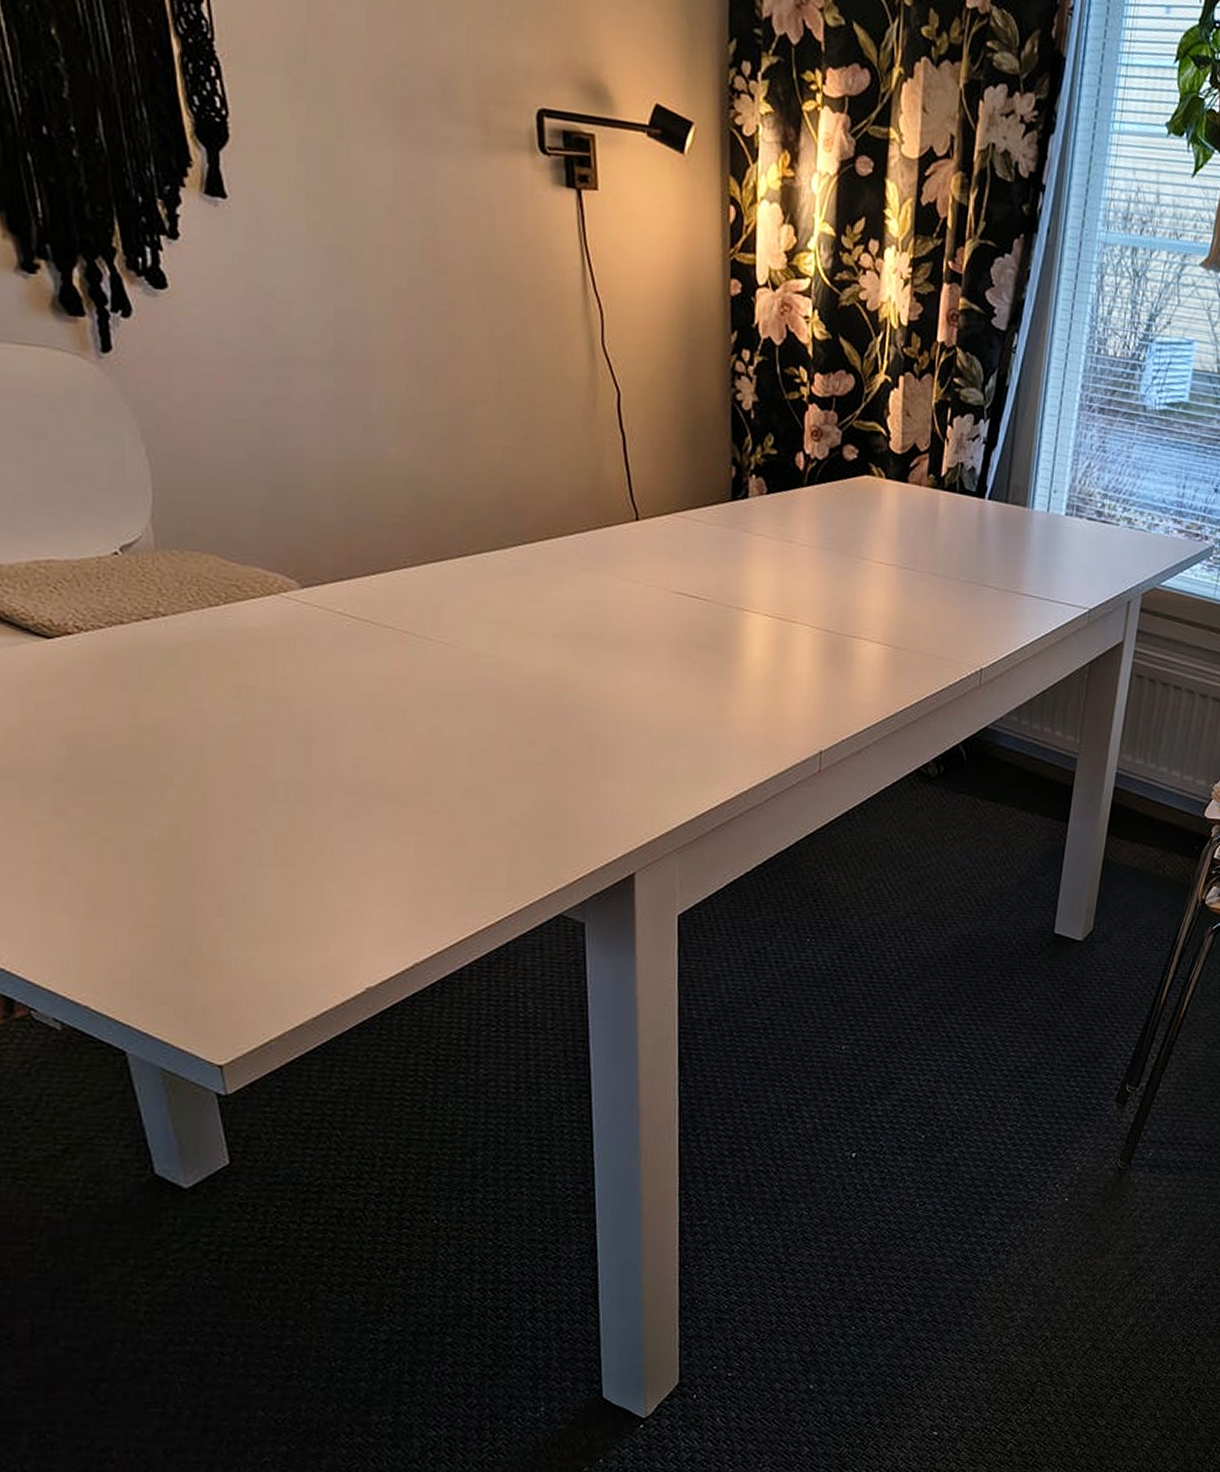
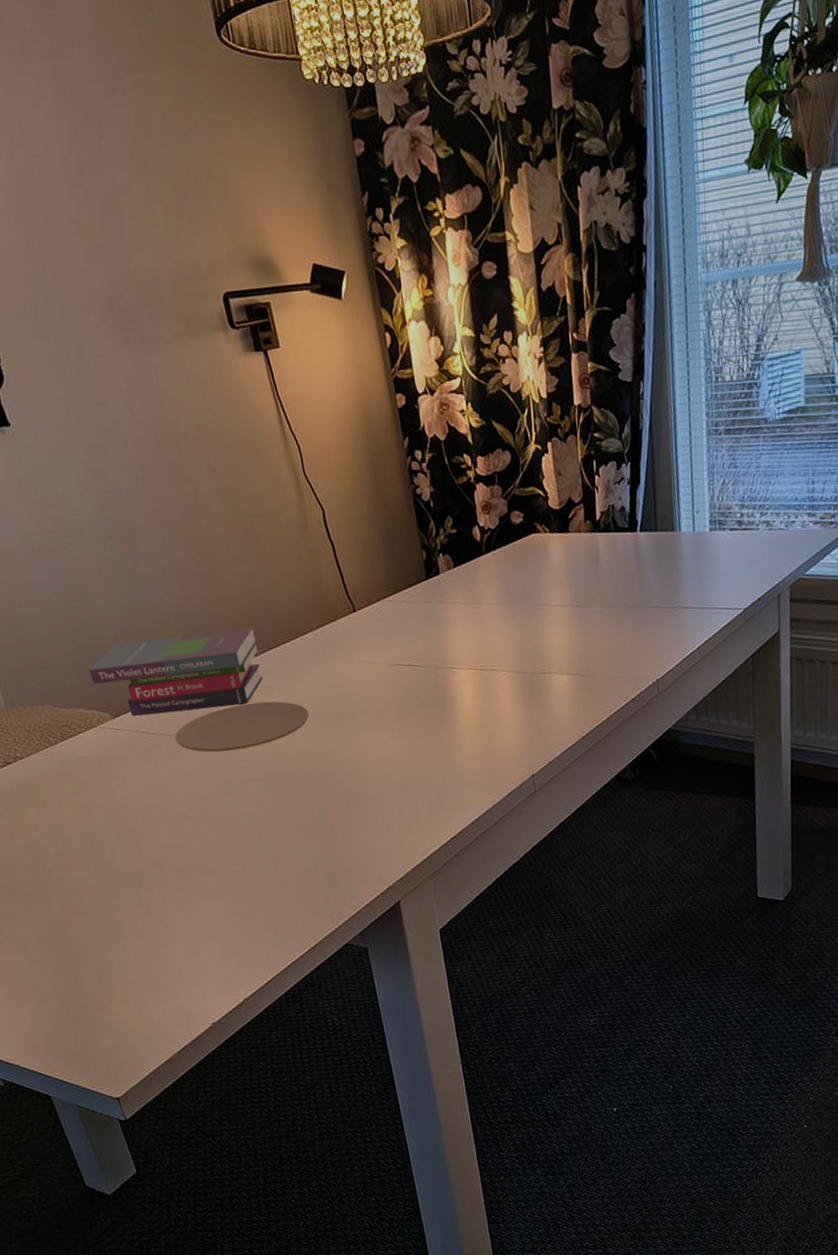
books: none [279,497,508,603] -> present [89,628,263,716]
plate: none [380,602,560,658] -> present [175,701,309,752]

